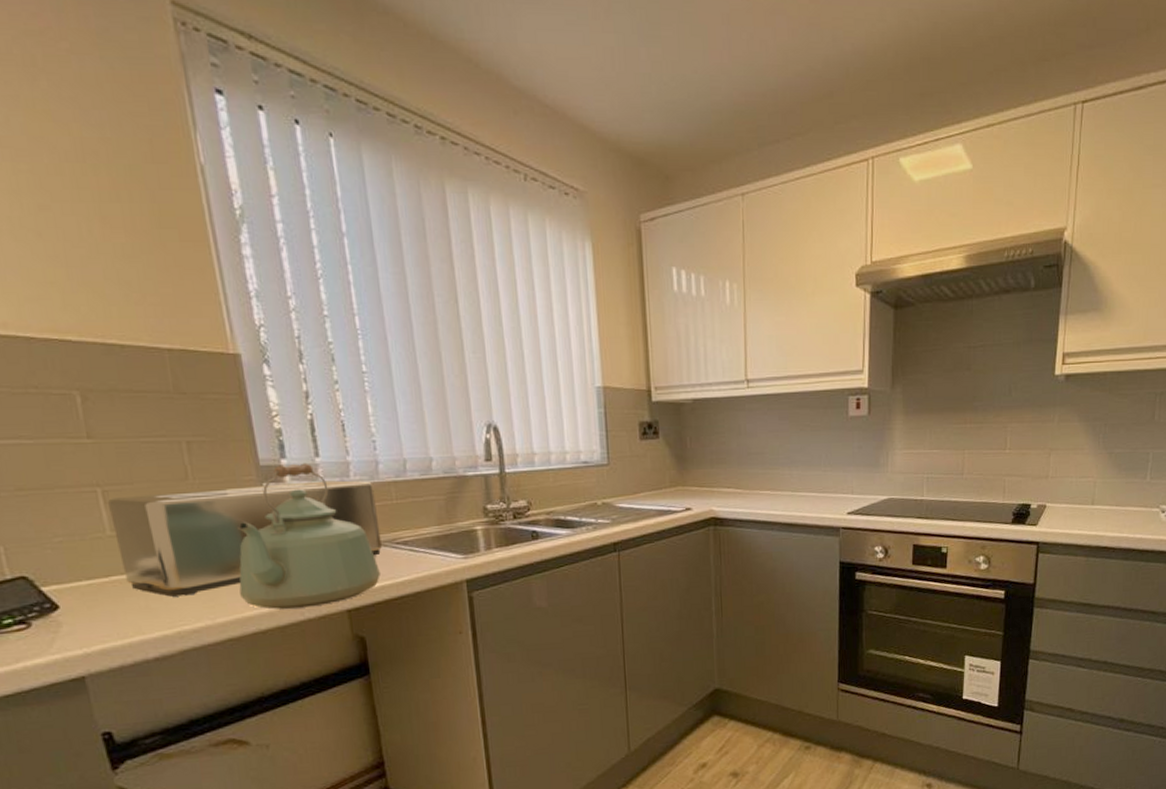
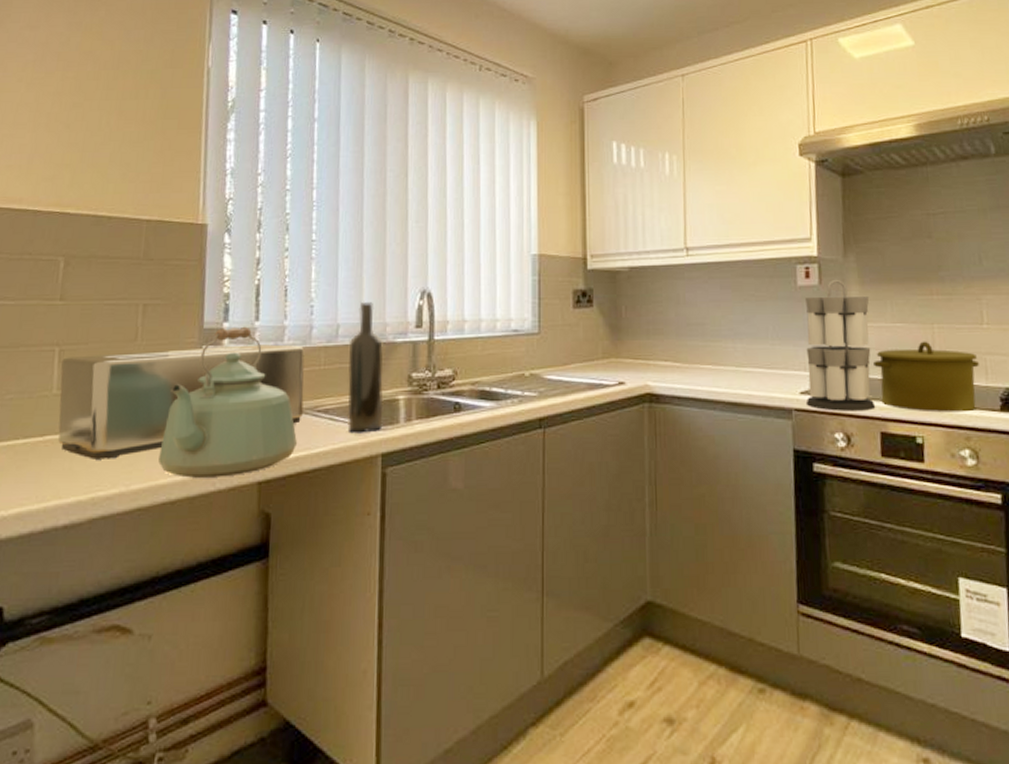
wine bottle: none [418,435,464,563] -> present [347,301,384,434]
spice rack: none [851,409,912,529] -> present [804,279,876,413]
cooking pot: none [911,465,999,527] -> present [873,341,979,413]

